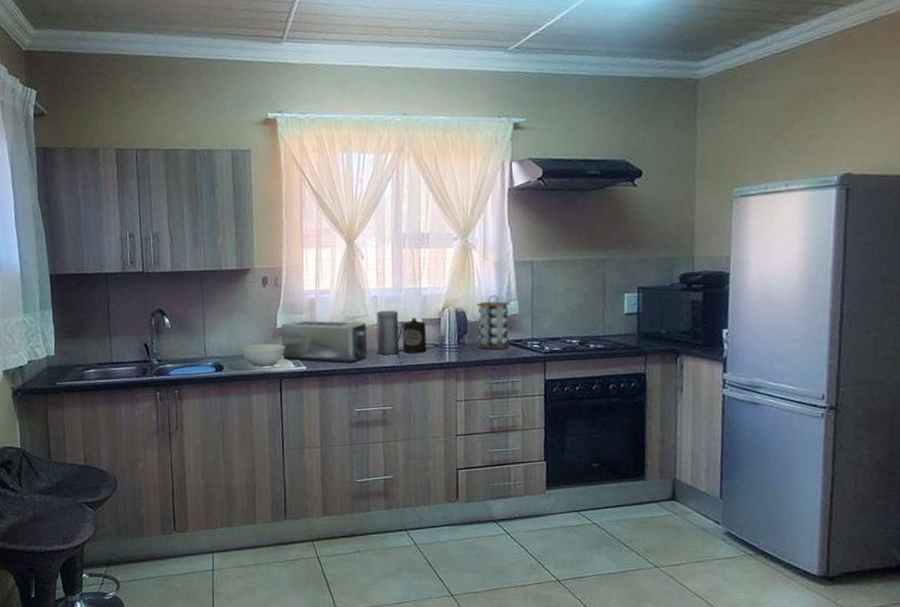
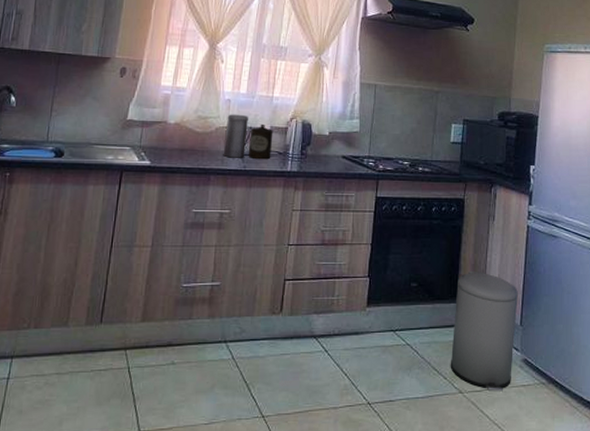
bowl: present [241,343,286,366] -> none [86,134,133,157]
toaster: present [281,320,368,364] -> none [128,114,217,163]
spice rack: present [477,295,511,350] -> none [318,112,353,164]
pedal bin: none [642,447,716,565] -> present [450,272,518,392]

